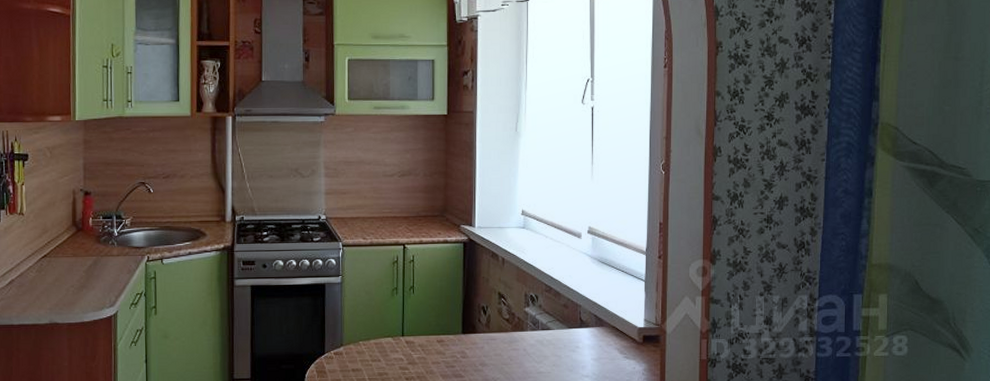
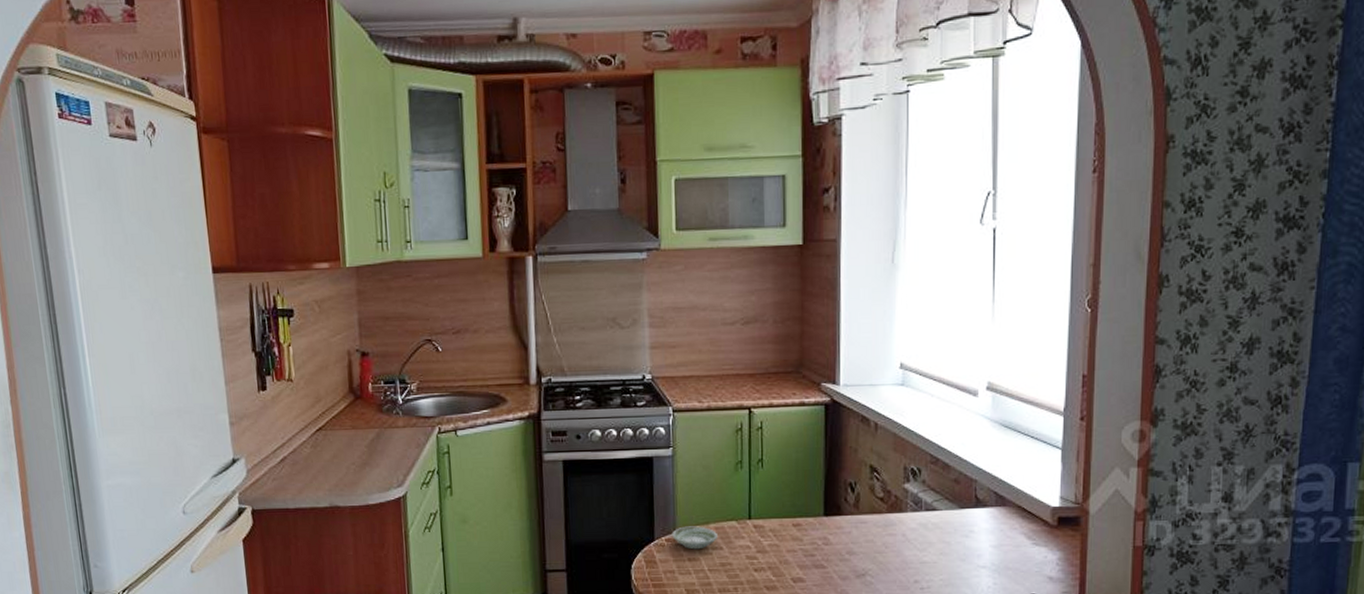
saucer: none [339,342,376,362] -> present [672,526,717,550]

